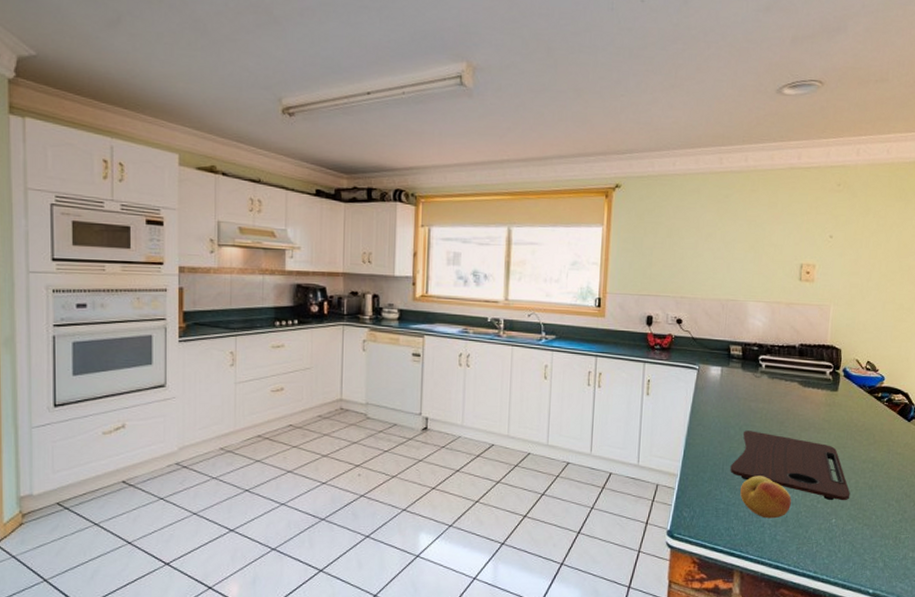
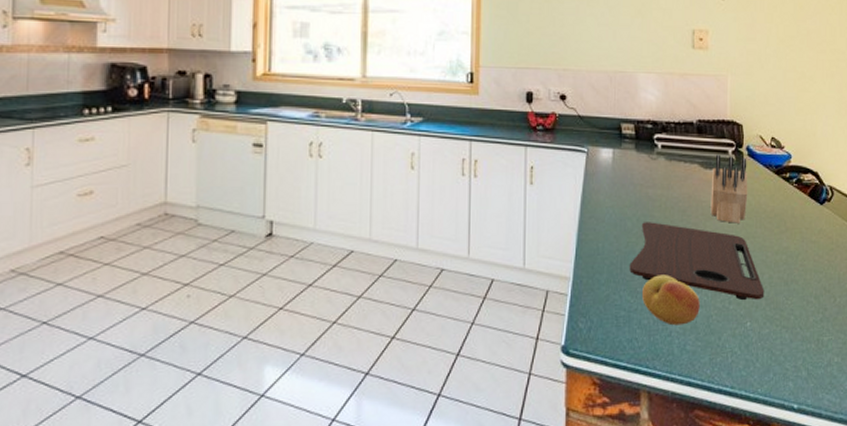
knife block: none [806,375,843,435] -> present [710,154,748,223]

